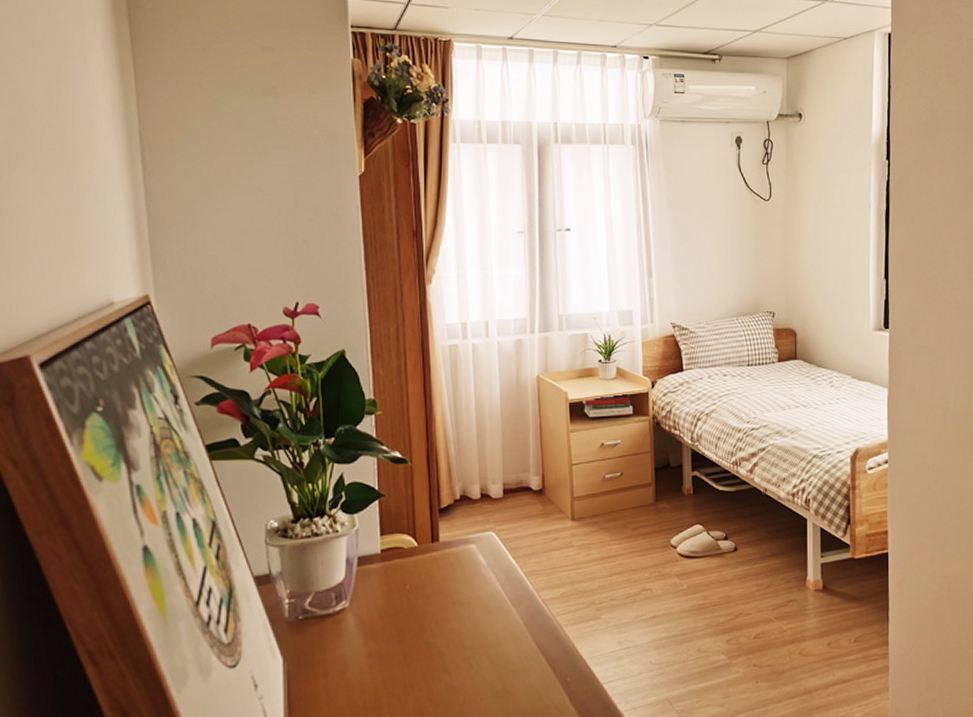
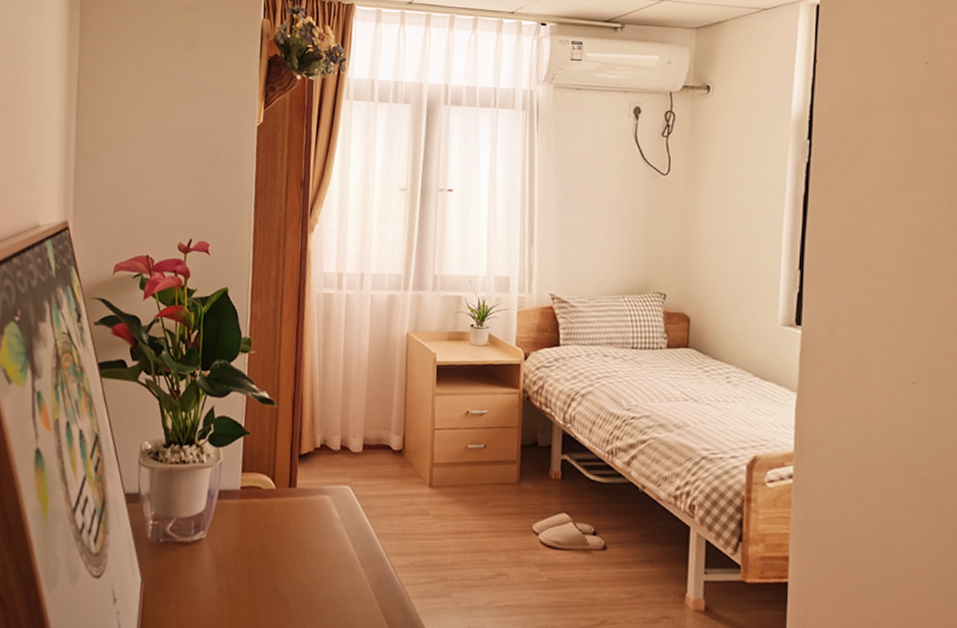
books: present [581,392,634,418] -> none [449,361,503,387]

